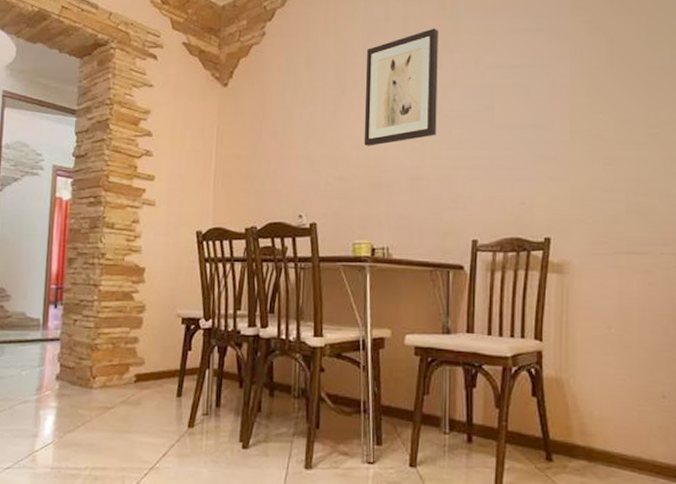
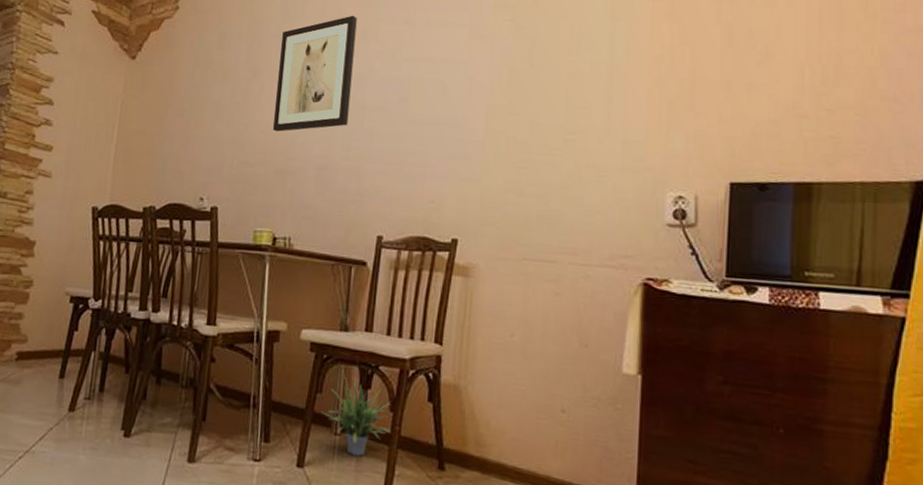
potted plant: none [430,373,497,453] -> present [321,371,391,457]

